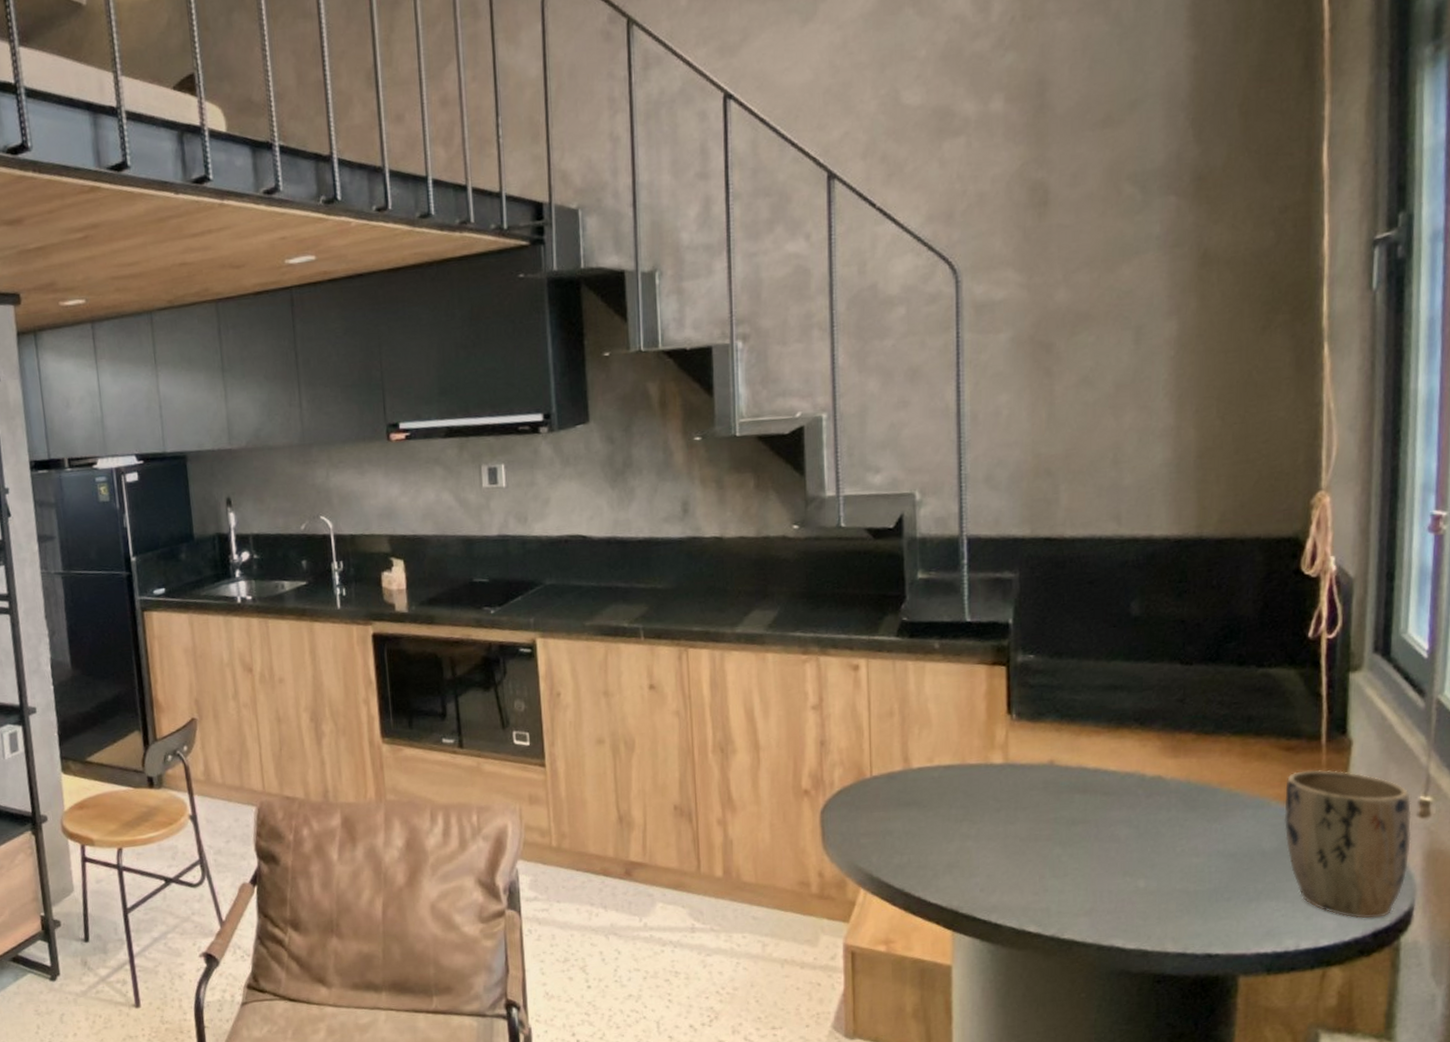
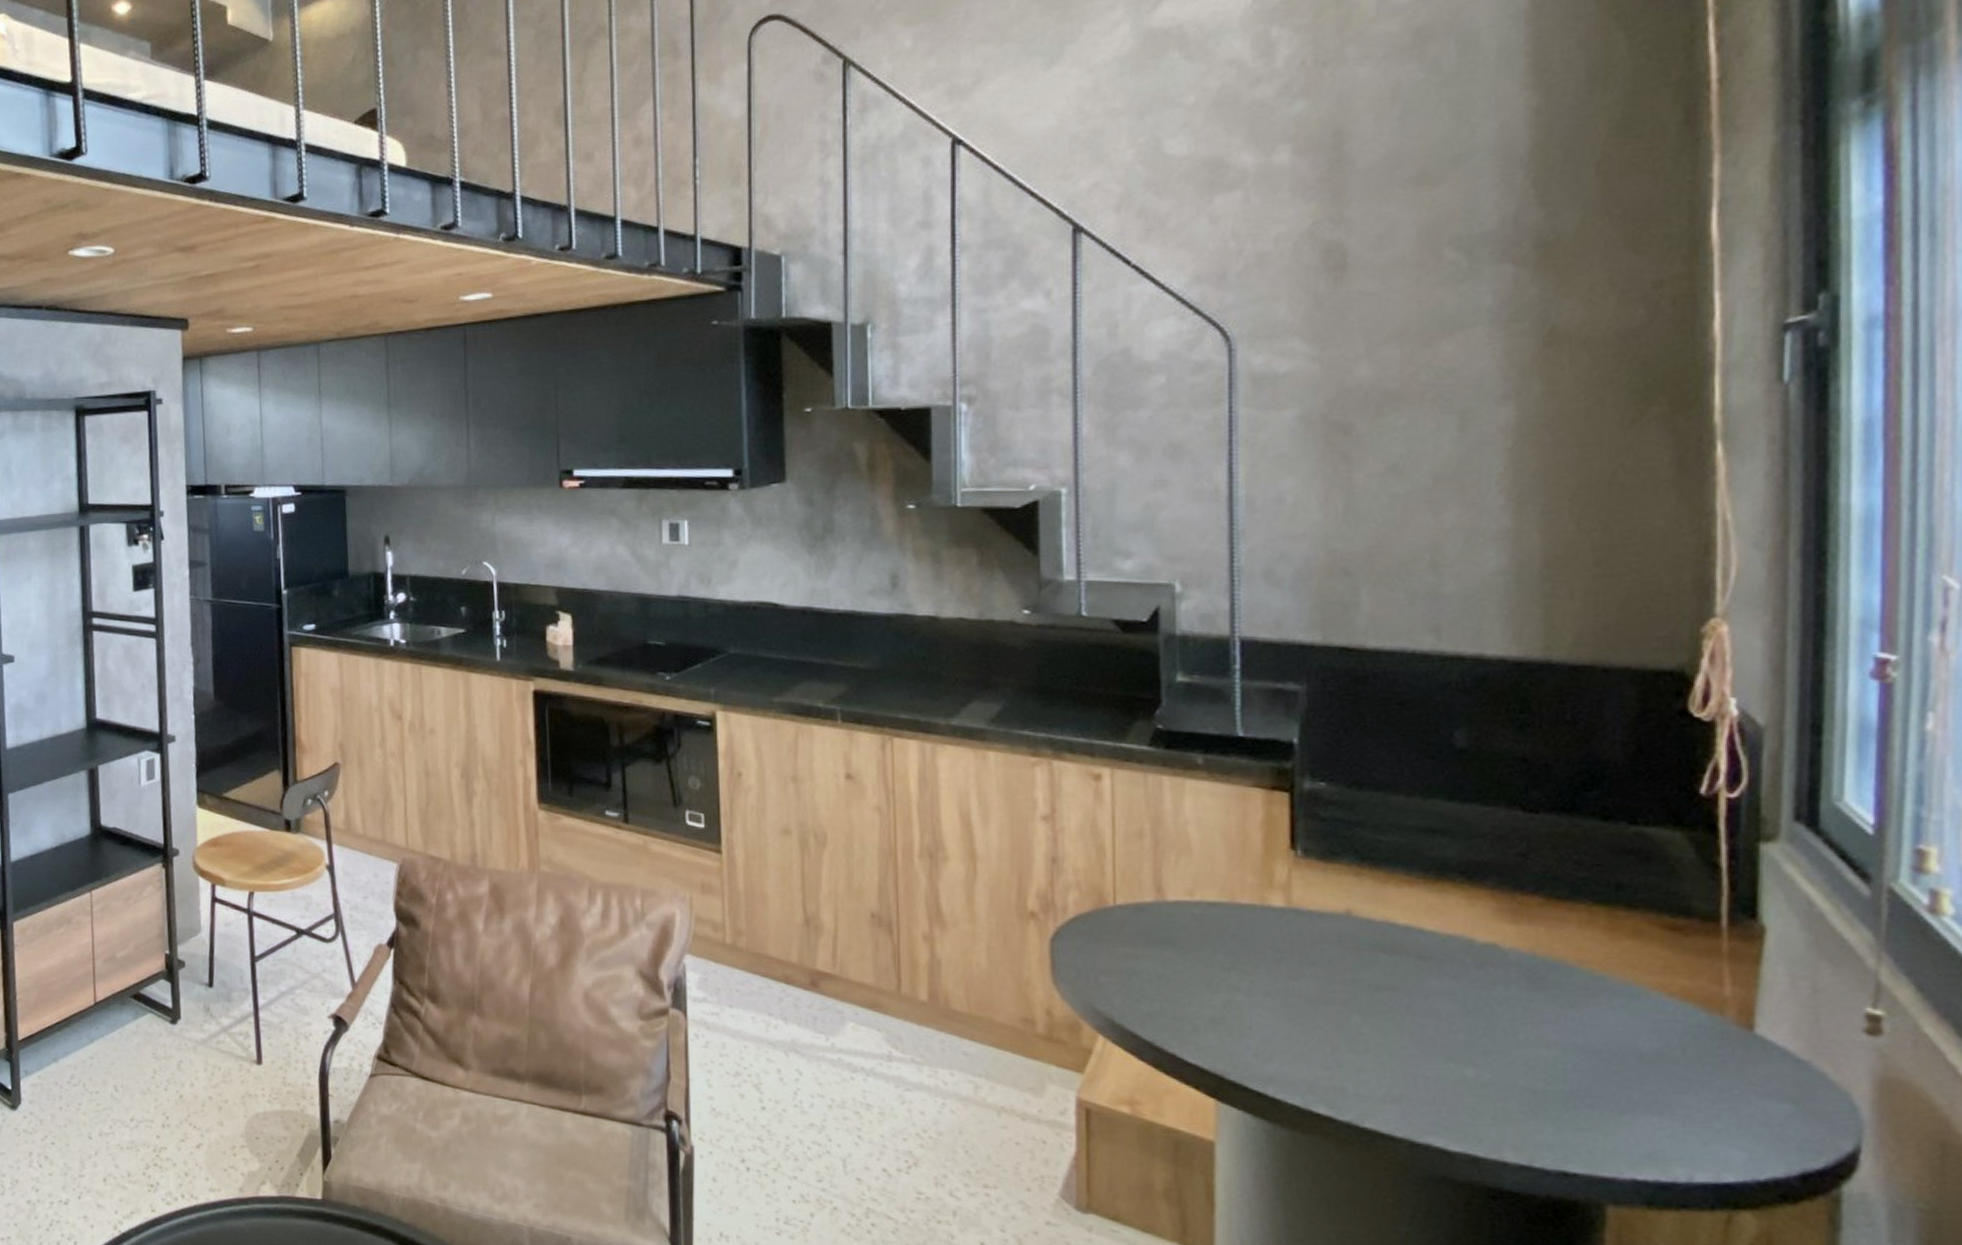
plant pot: present [1284,769,1412,919] -> none [1669,958,1855,1156]

